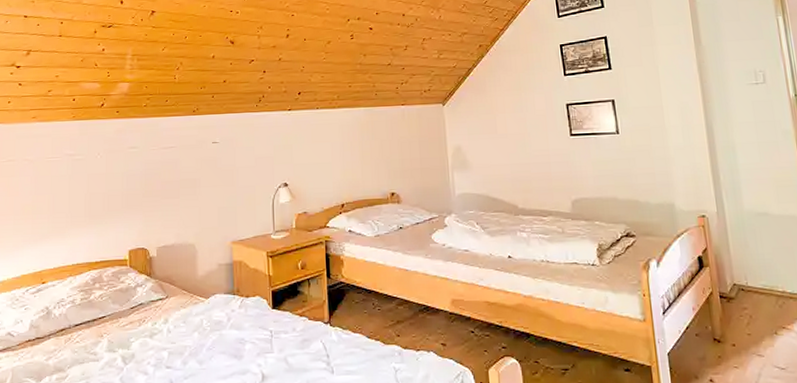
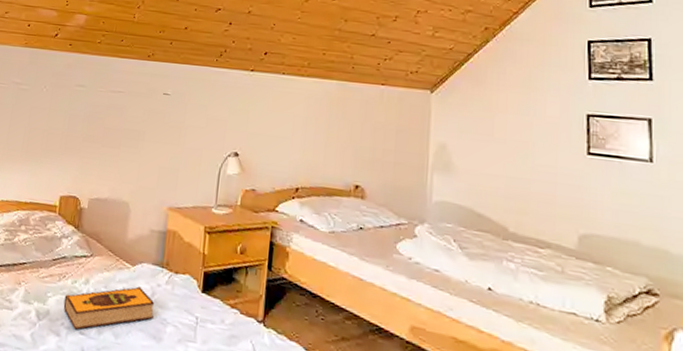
hardback book: none [147,315,232,366] -> present [63,286,155,330]

